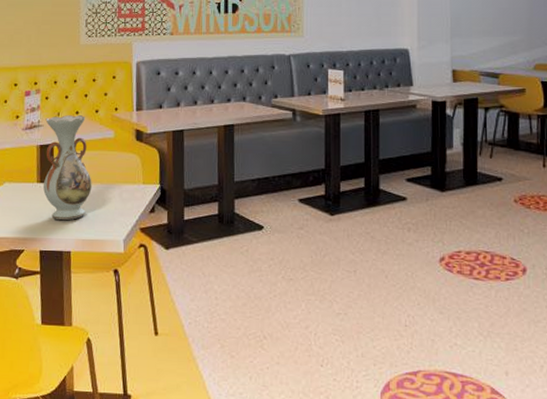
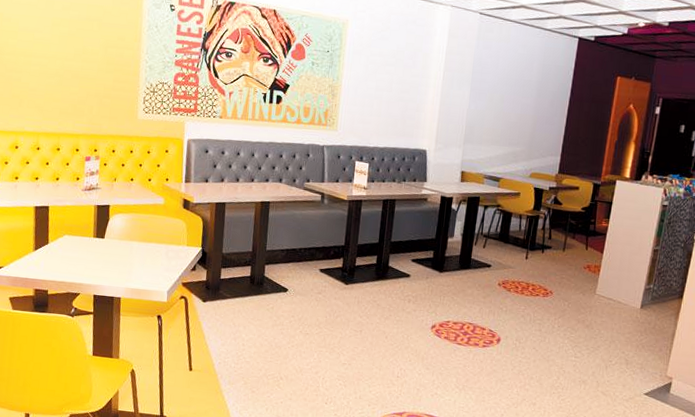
vase: present [43,115,92,221] -> none [99,181,143,272]

